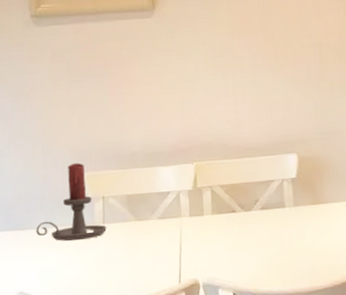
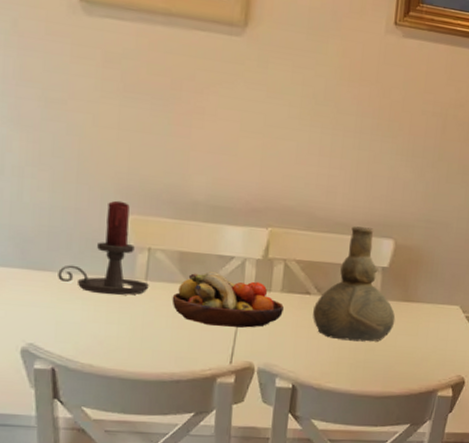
fruit bowl: none [125,207,216,253] -> present [172,272,284,328]
vase: none [240,147,310,248] -> present [313,226,396,342]

